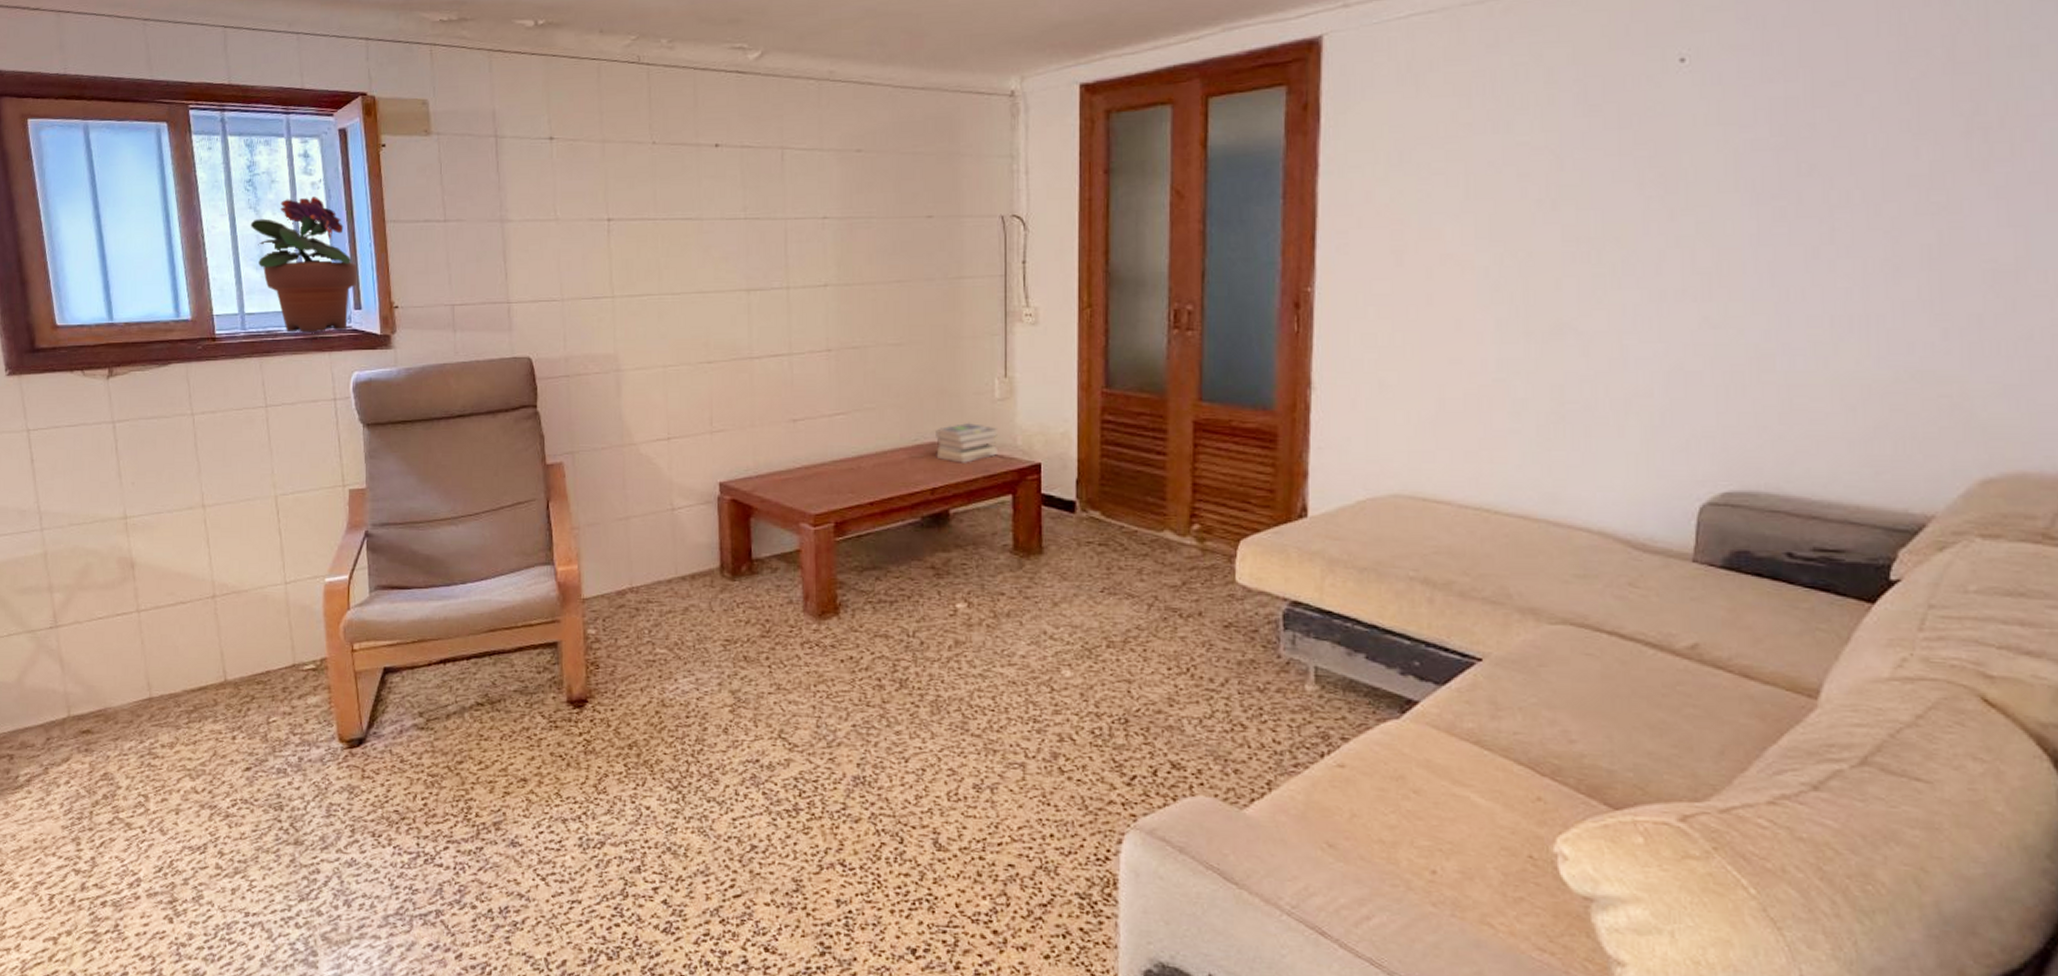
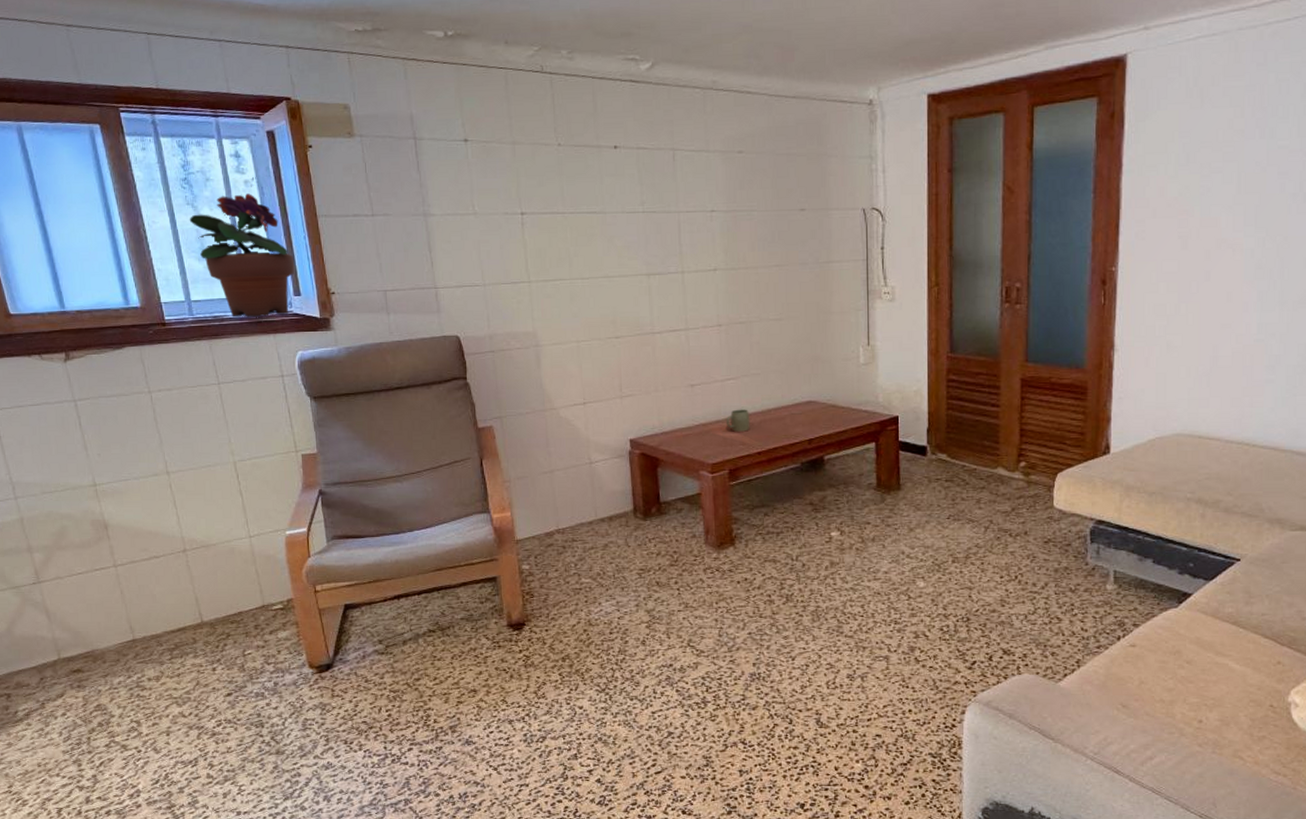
mug: none [832,450,862,477] -> present [725,409,751,432]
books: present [936,422,999,463] -> none [811,383,864,418]

